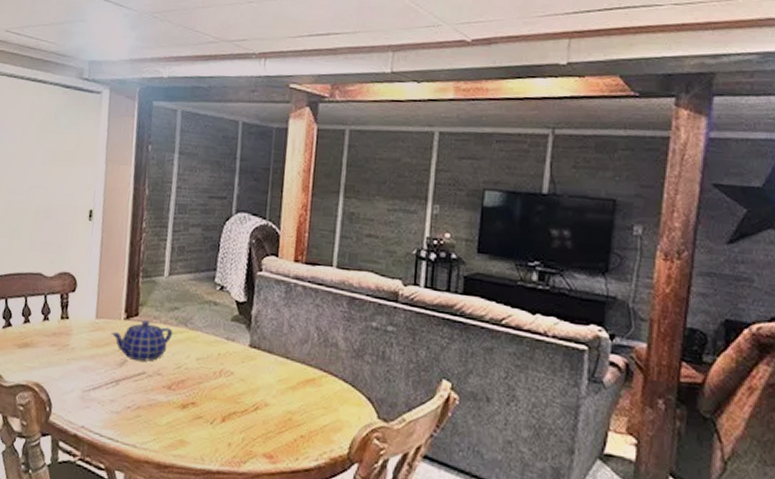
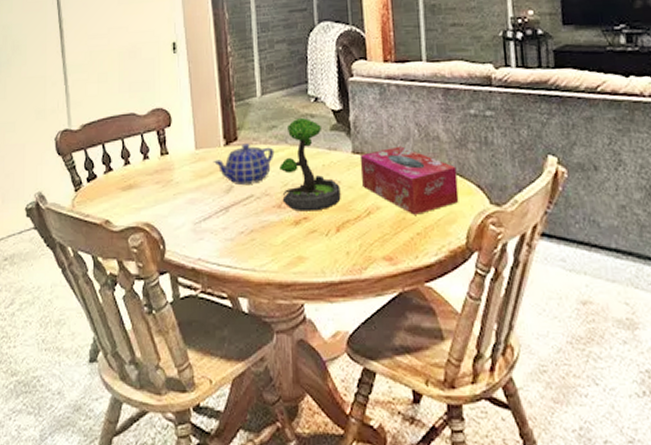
plant: none [173,303,232,398] -> present [279,117,341,212]
tissue box: none [254,347,350,418] -> present [359,146,459,215]

